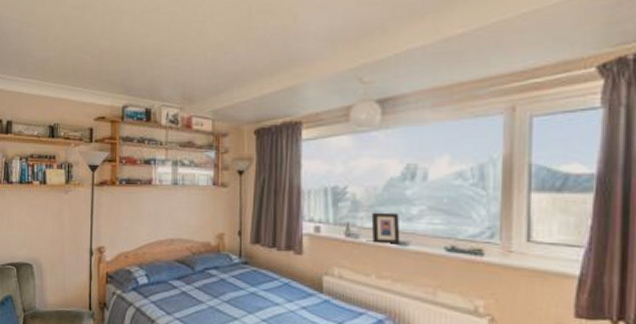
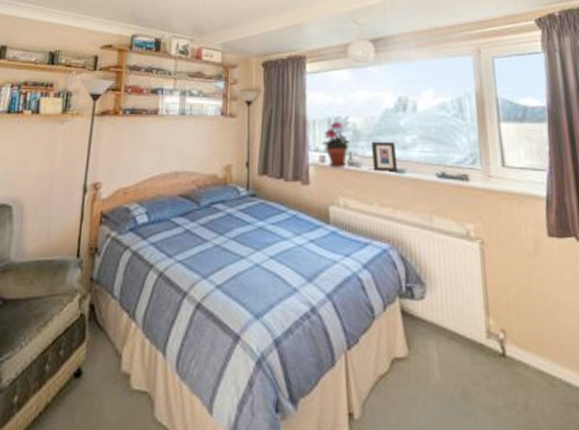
potted plant: none [316,191,347,240] -> present [321,122,350,169]

